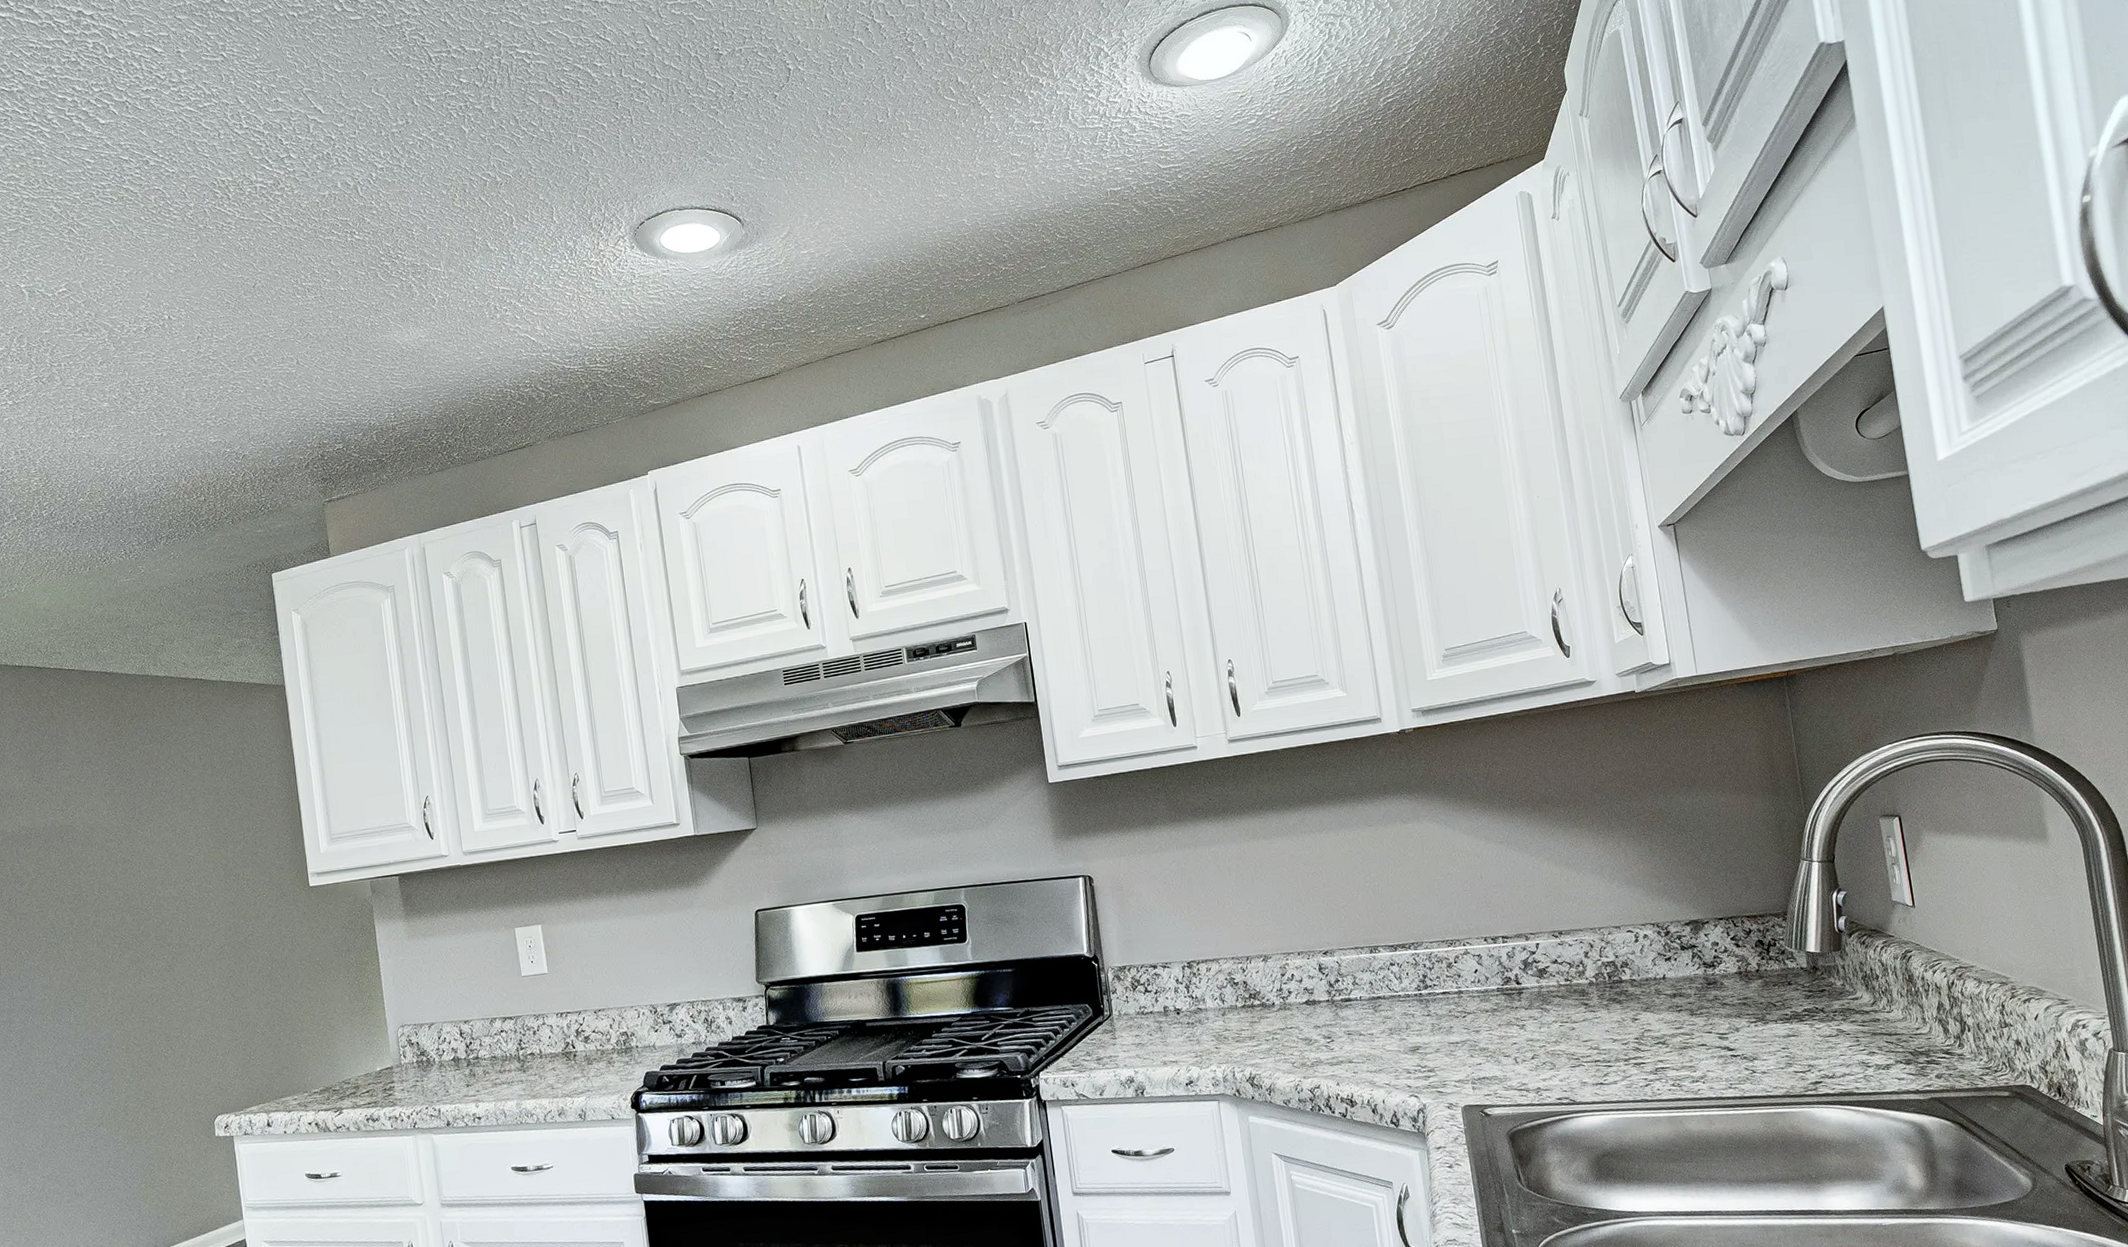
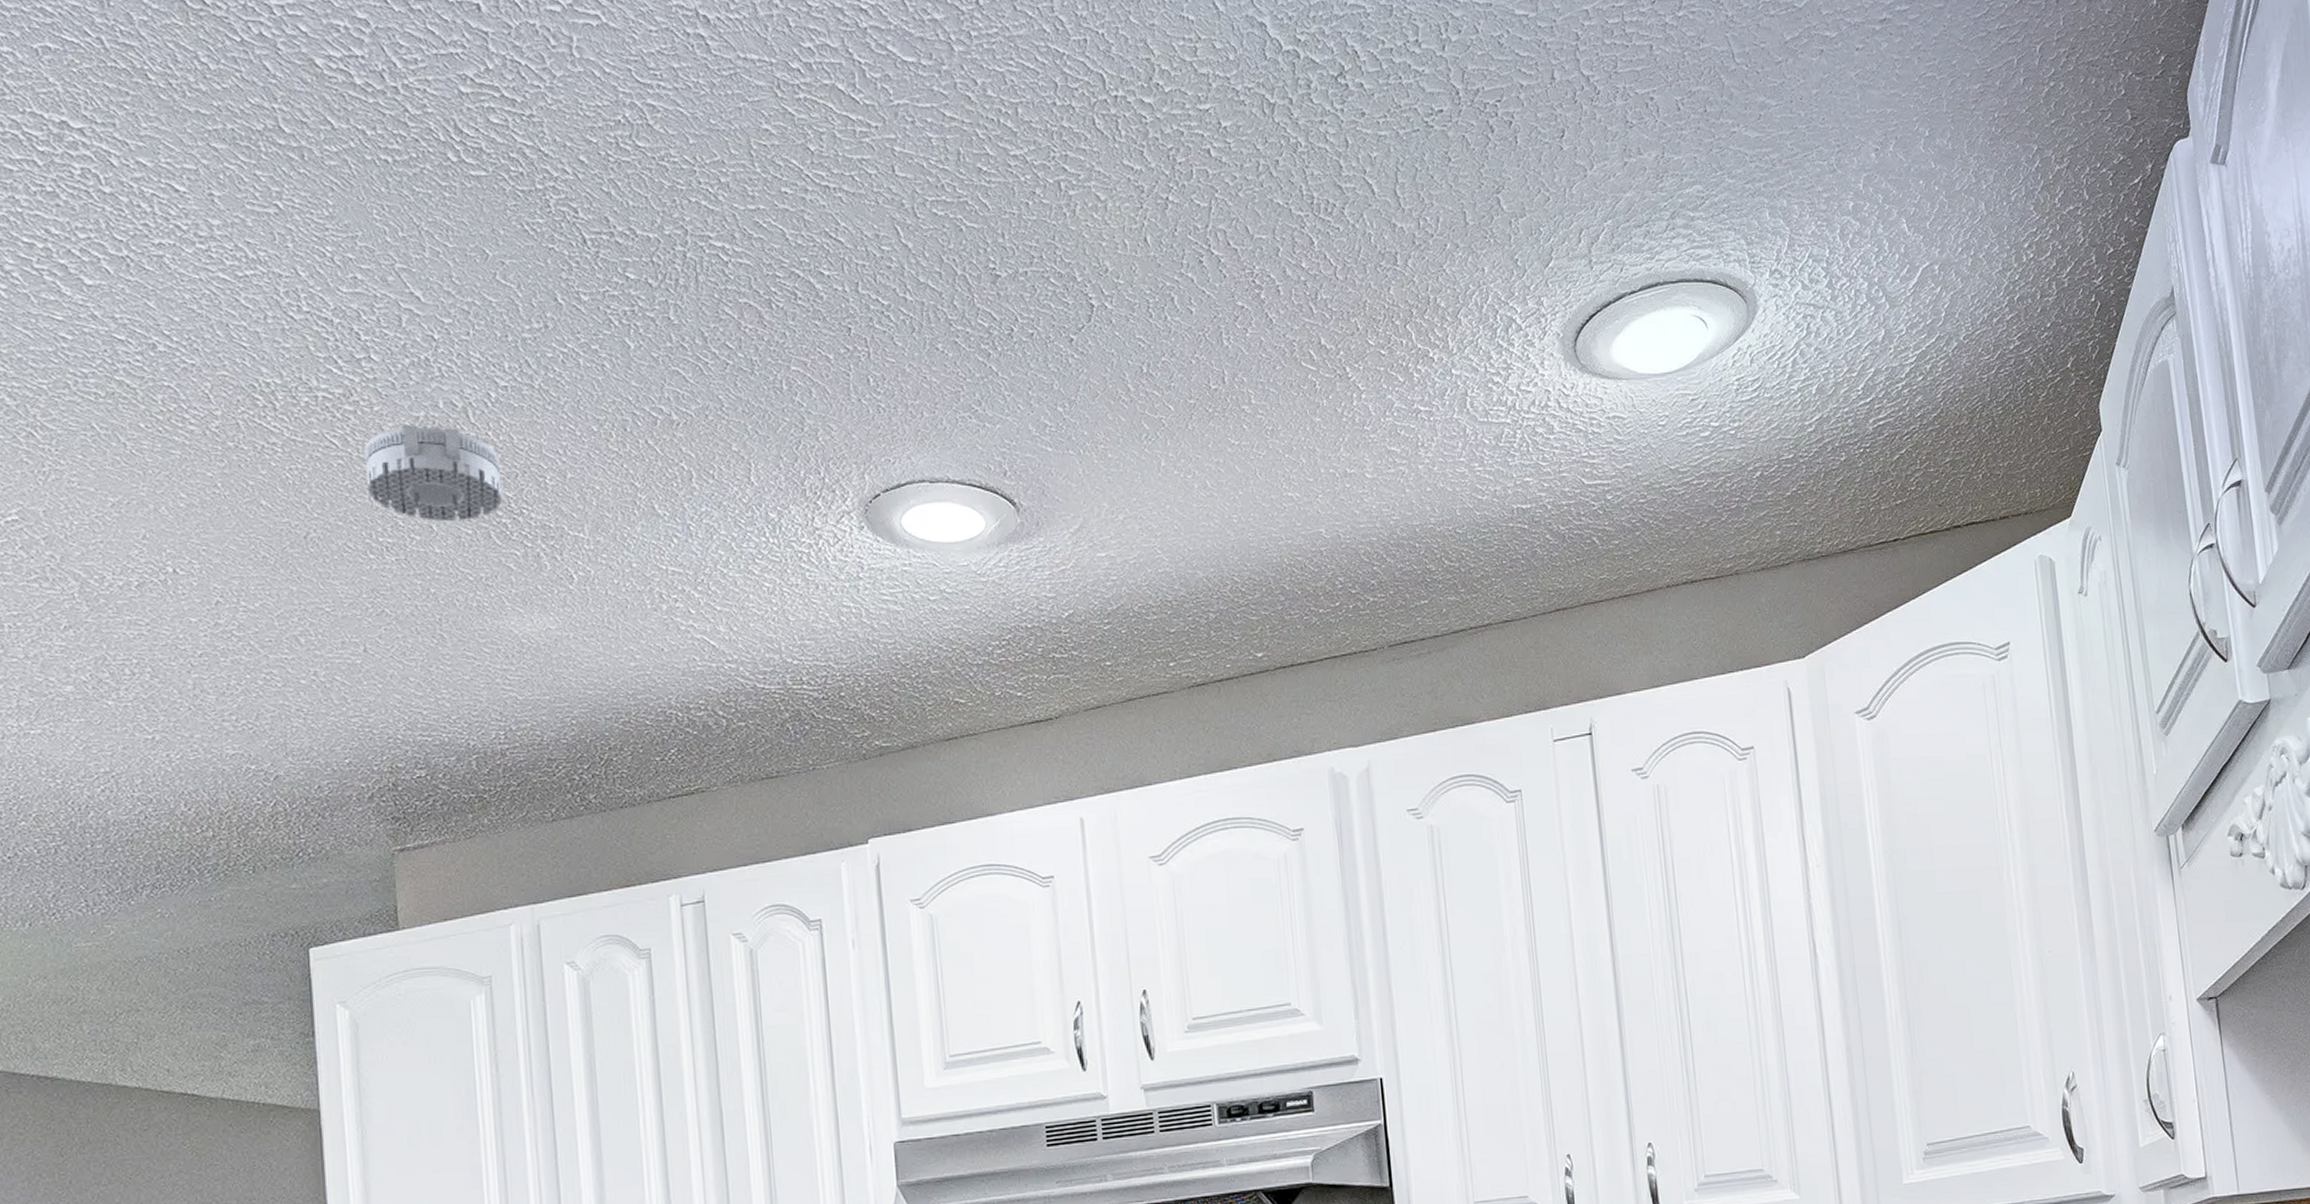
smoke detector: none [289,200,384,268] -> present [364,423,503,522]

